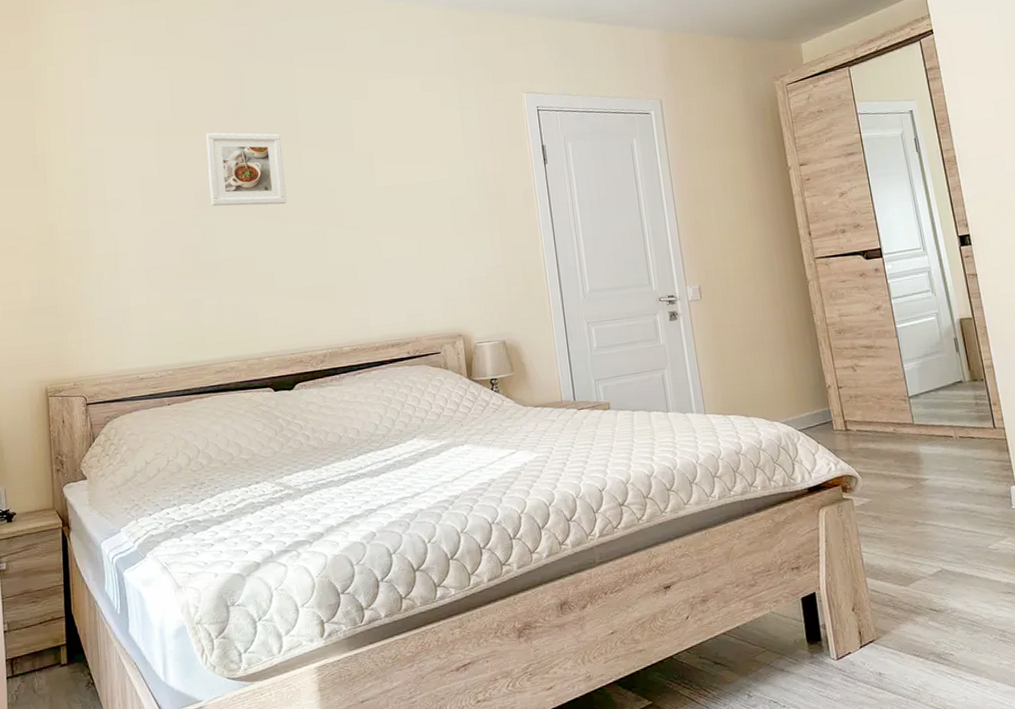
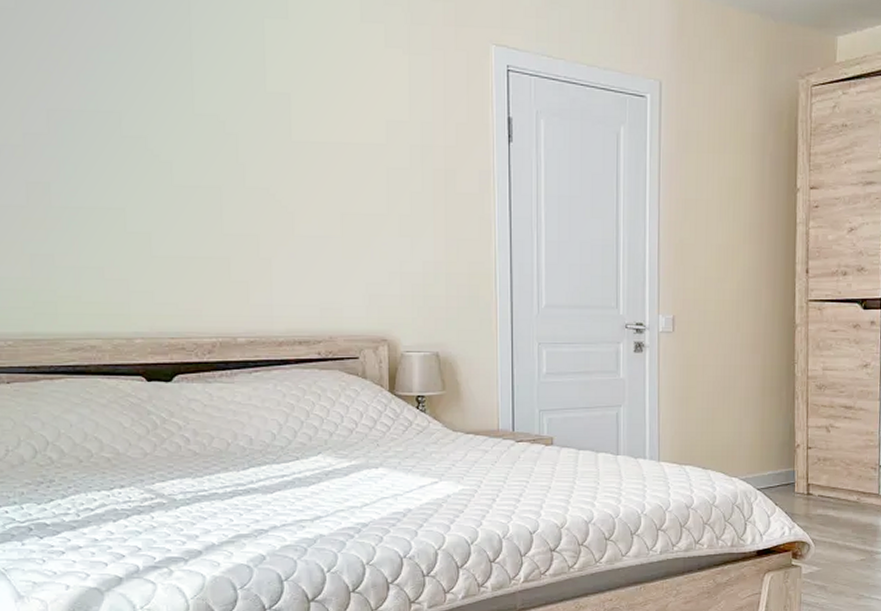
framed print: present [206,132,287,207] -> none [62,32,172,146]

